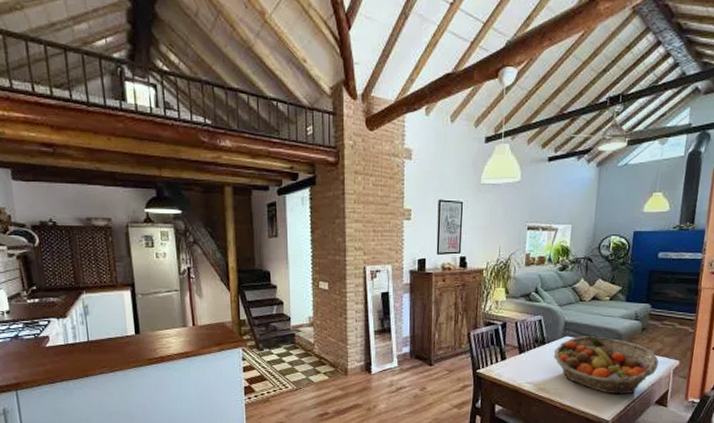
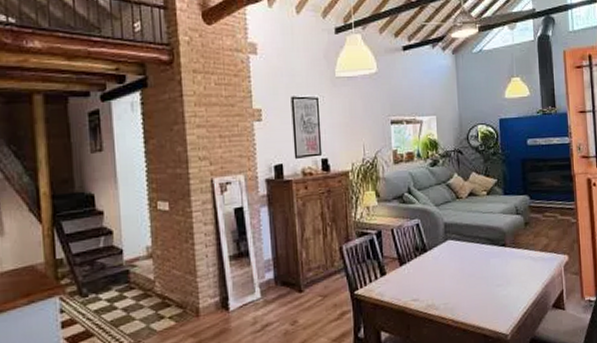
fruit basket: present [553,336,659,395] -> none [437,236,548,303]

